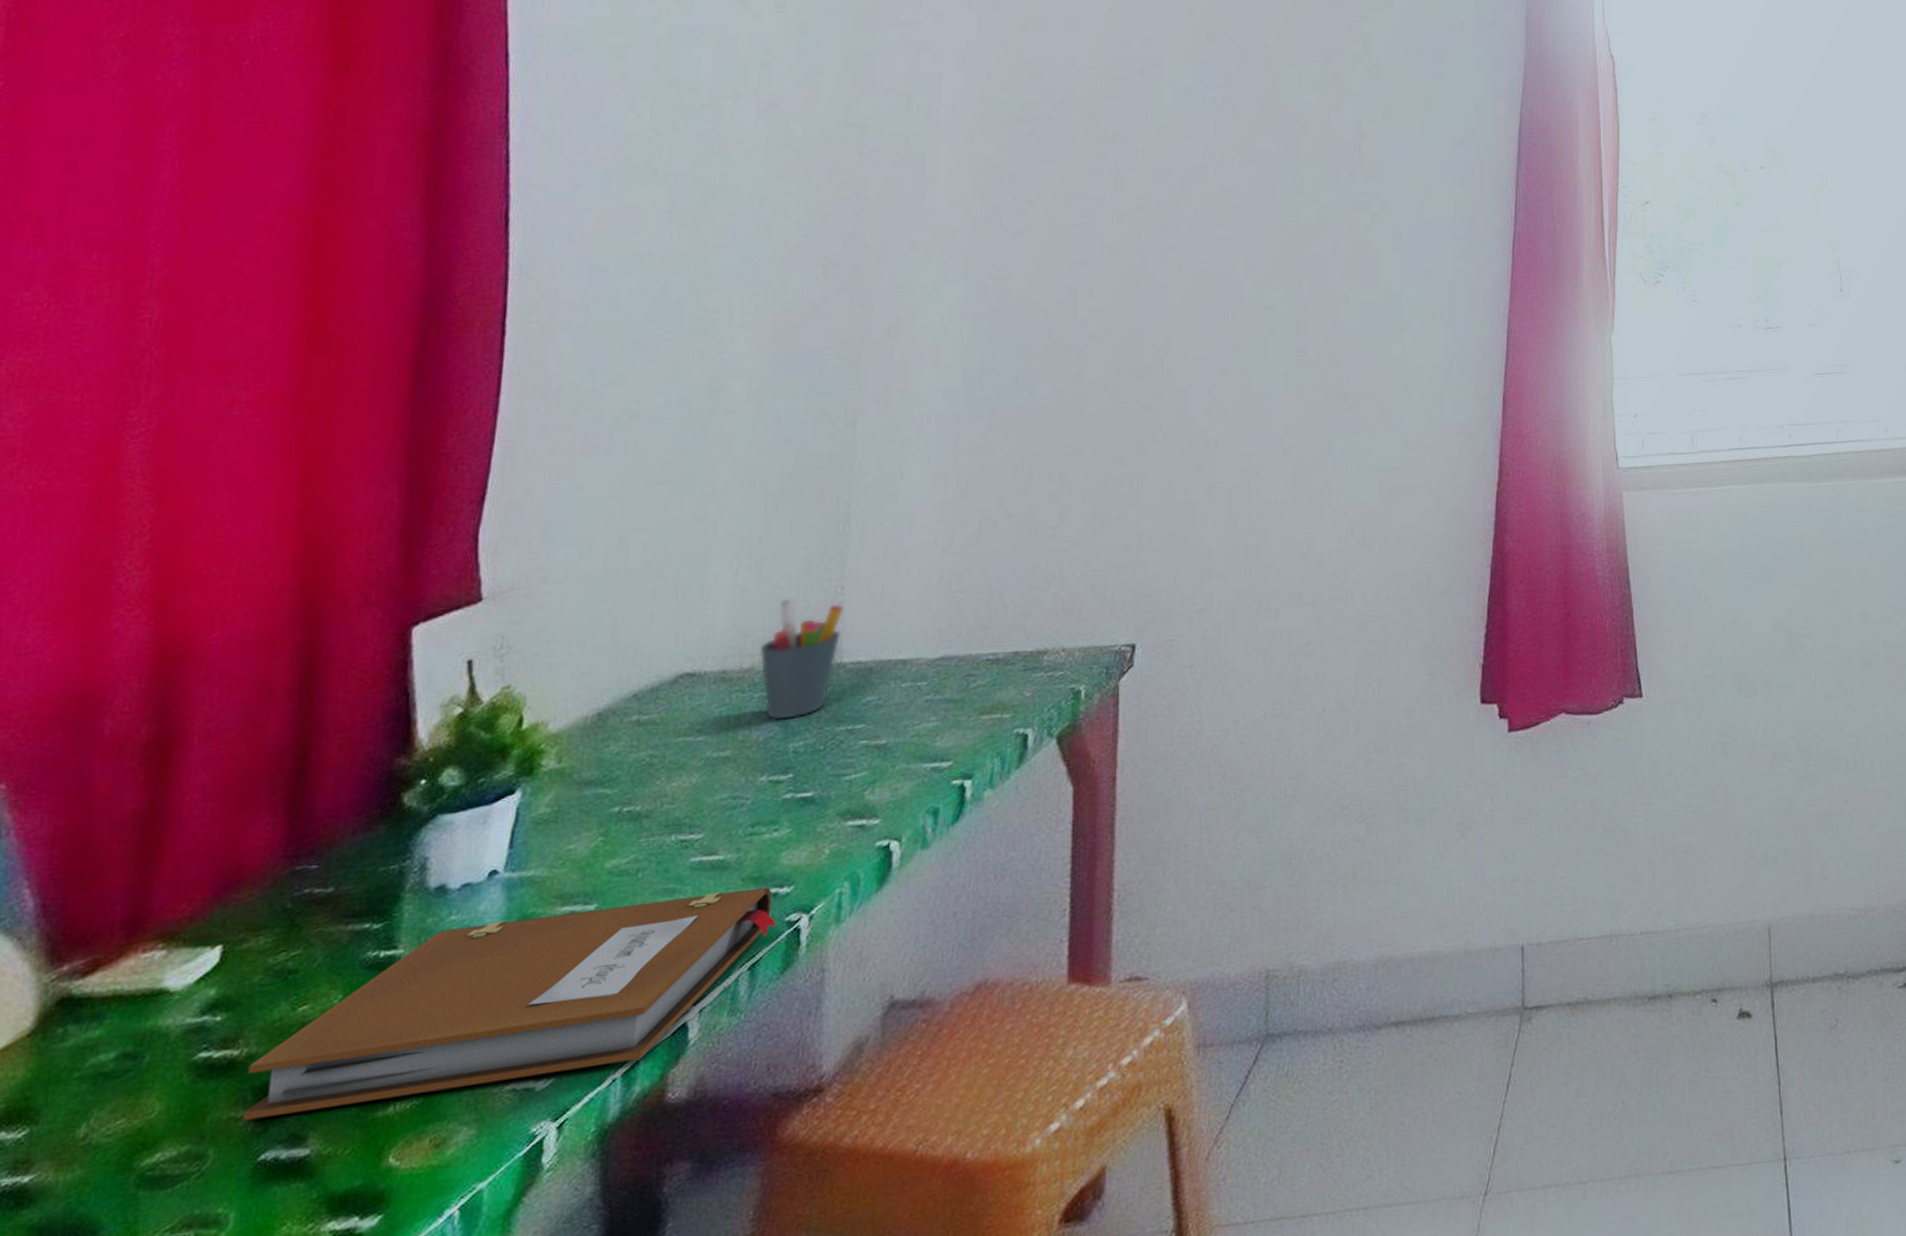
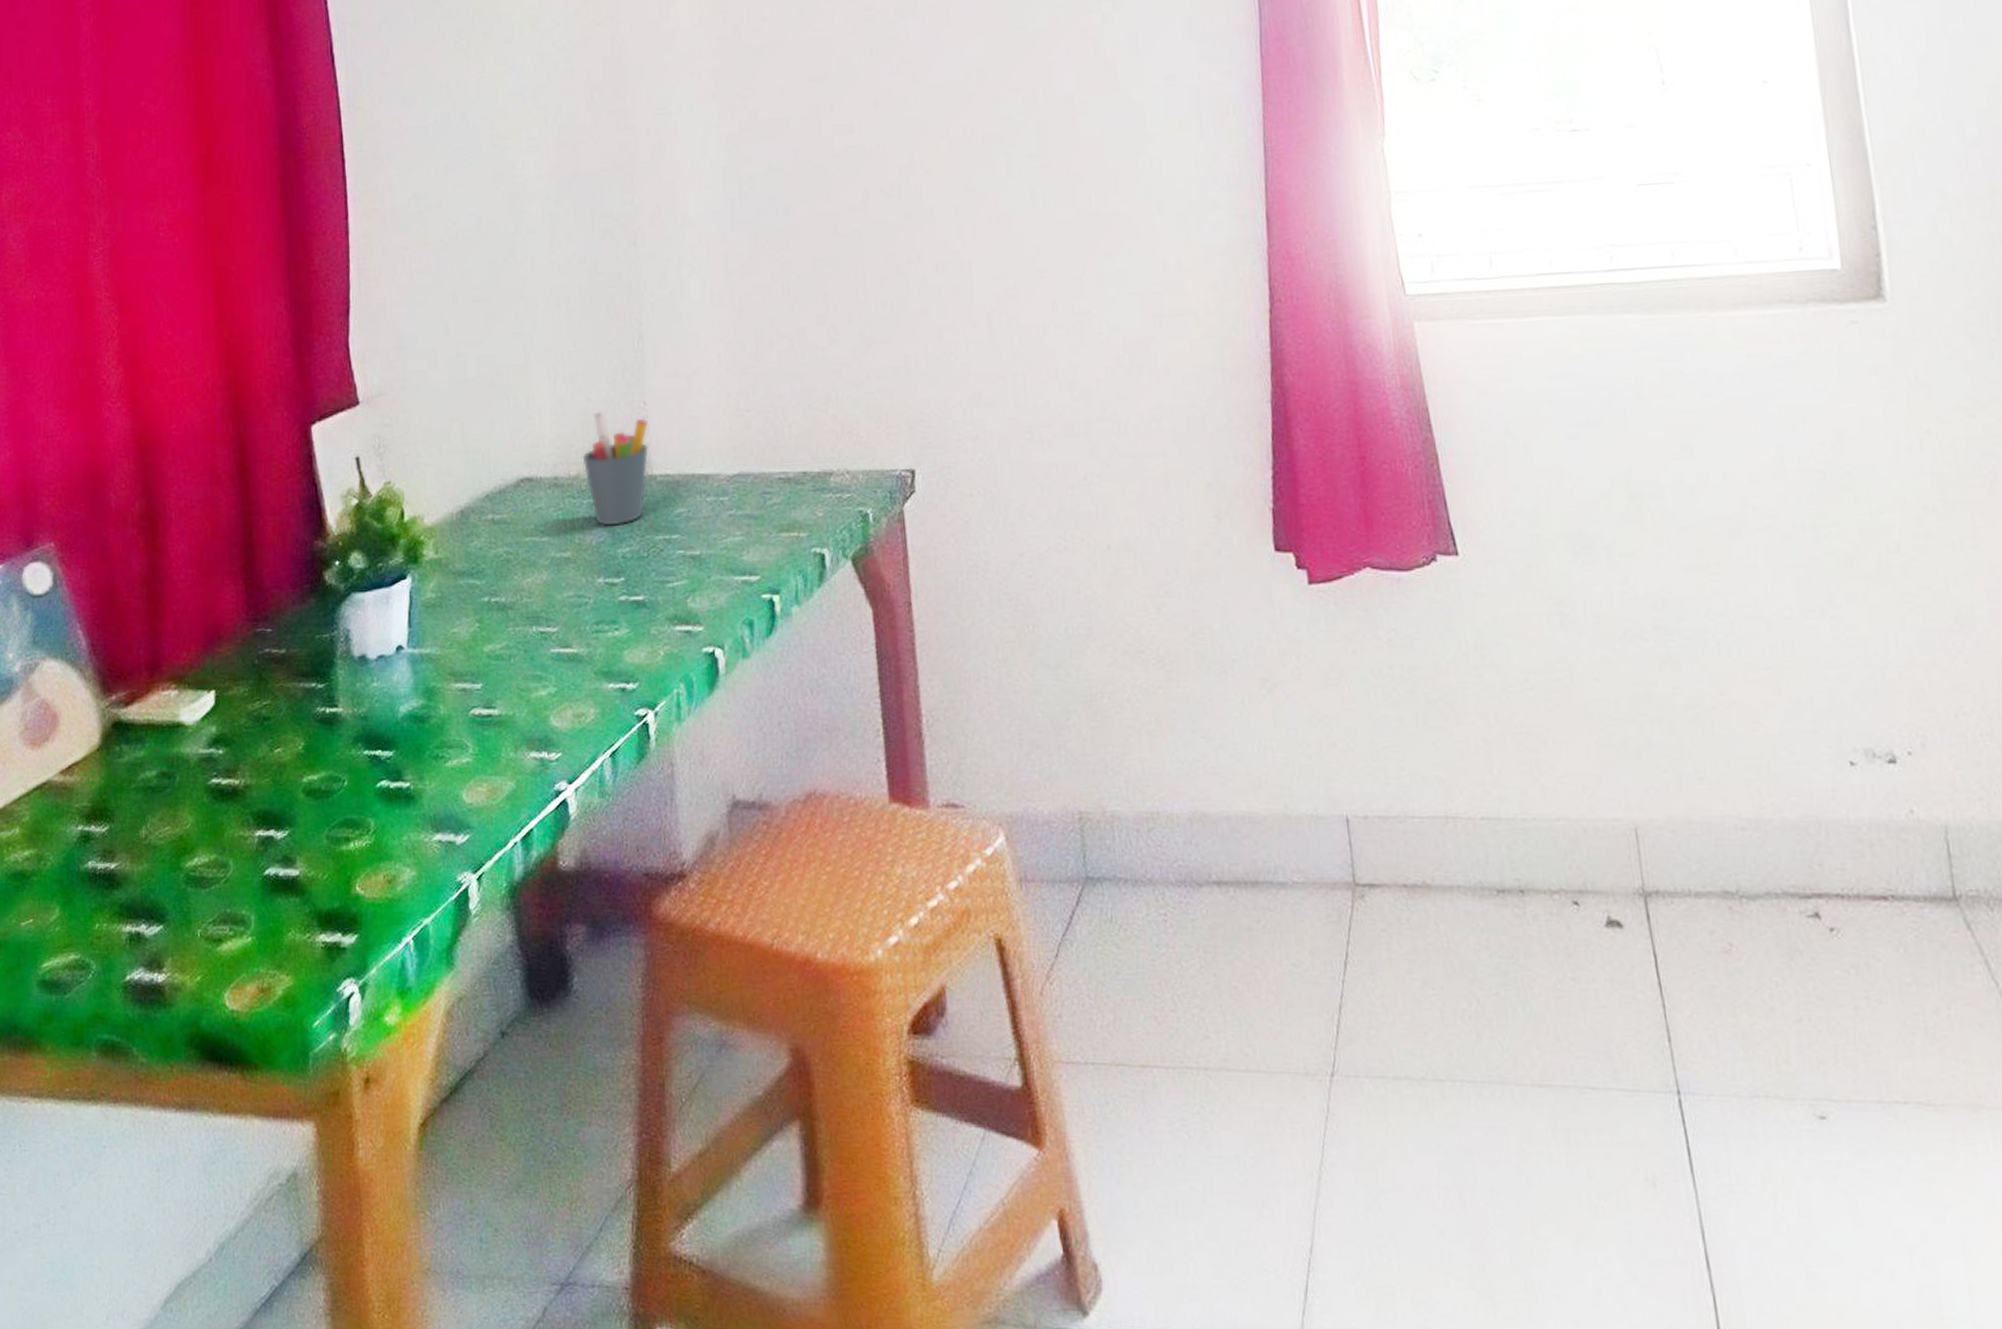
notebook: present [243,887,777,1121] -> none [247,682,628,840]

